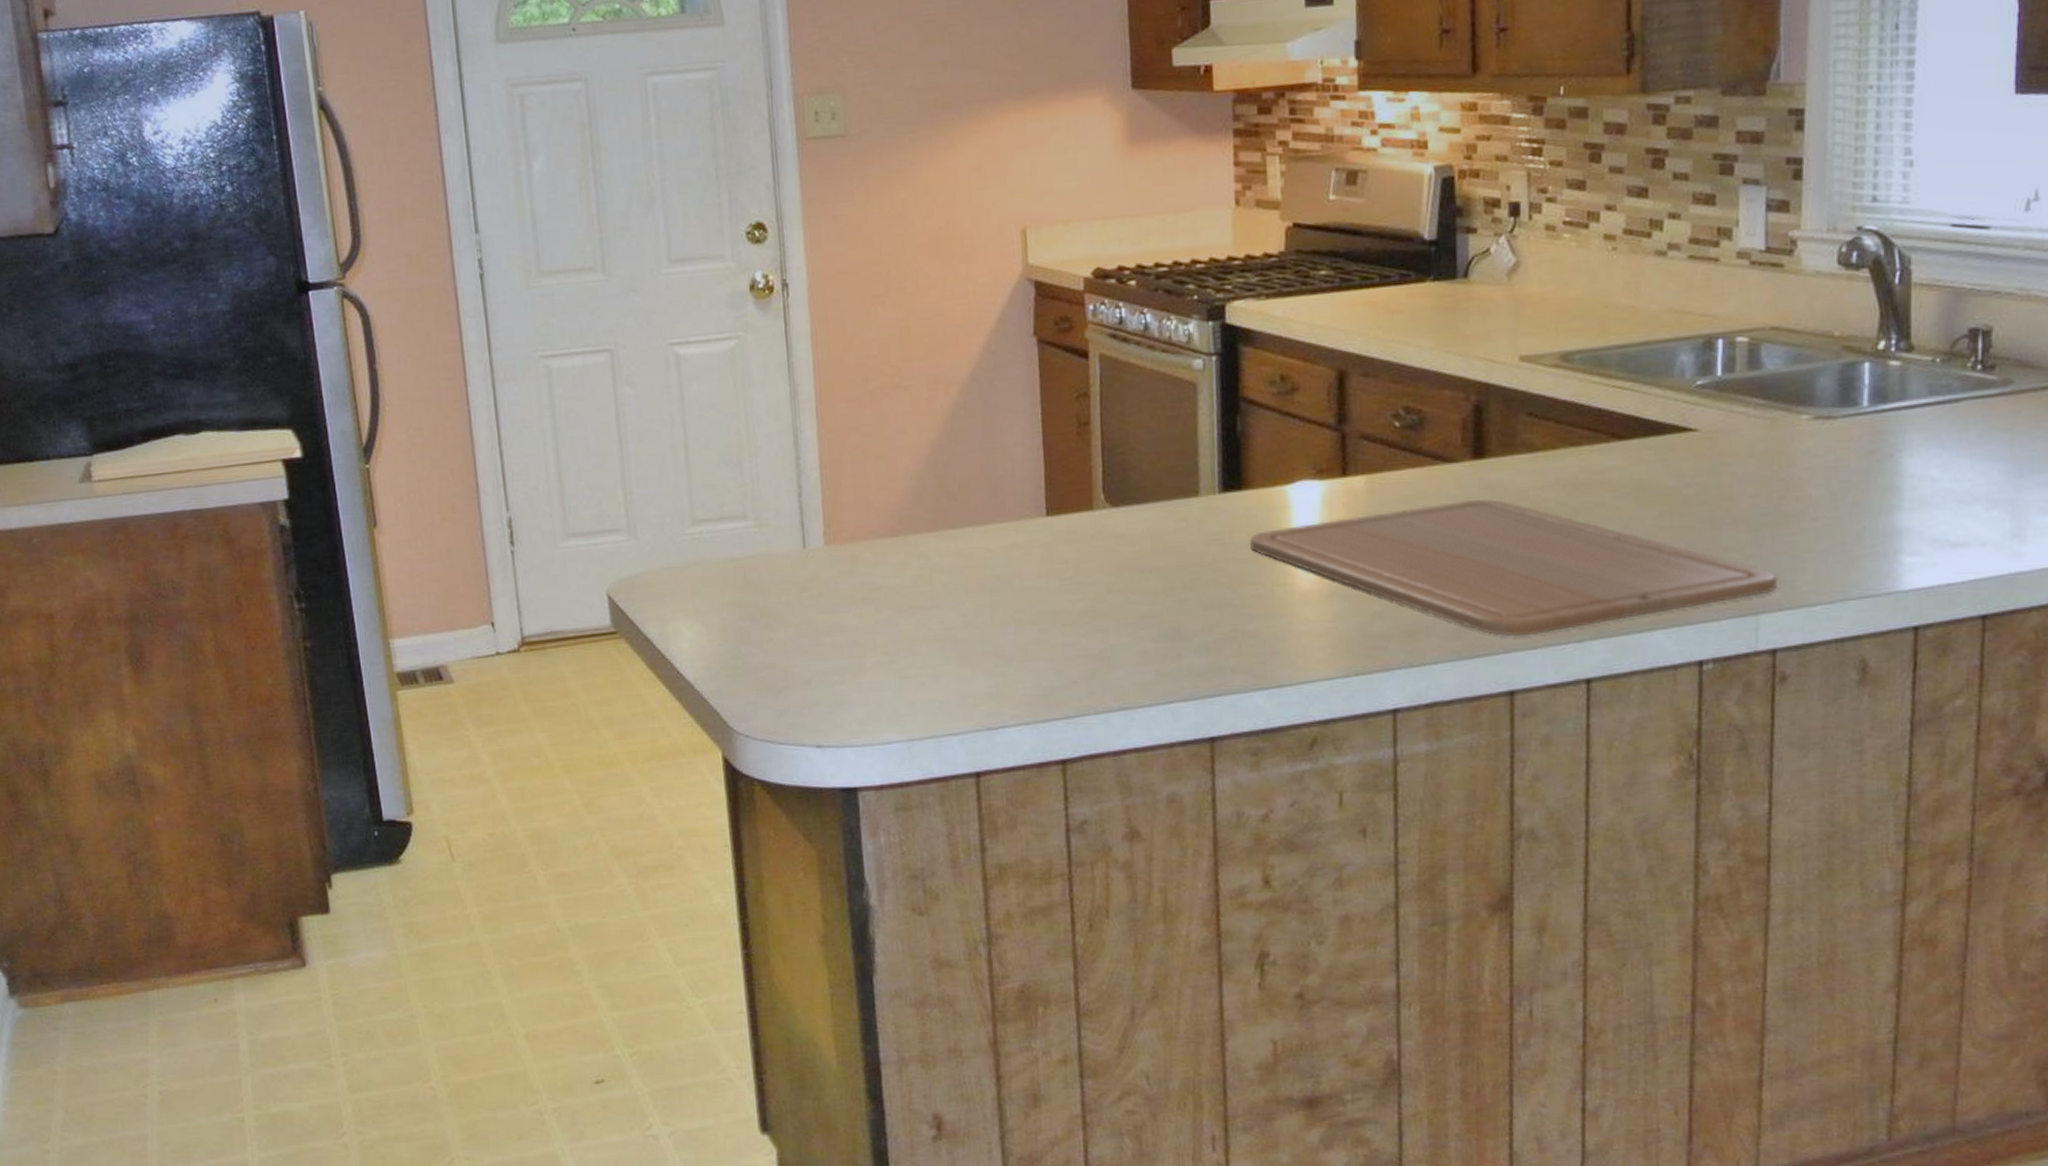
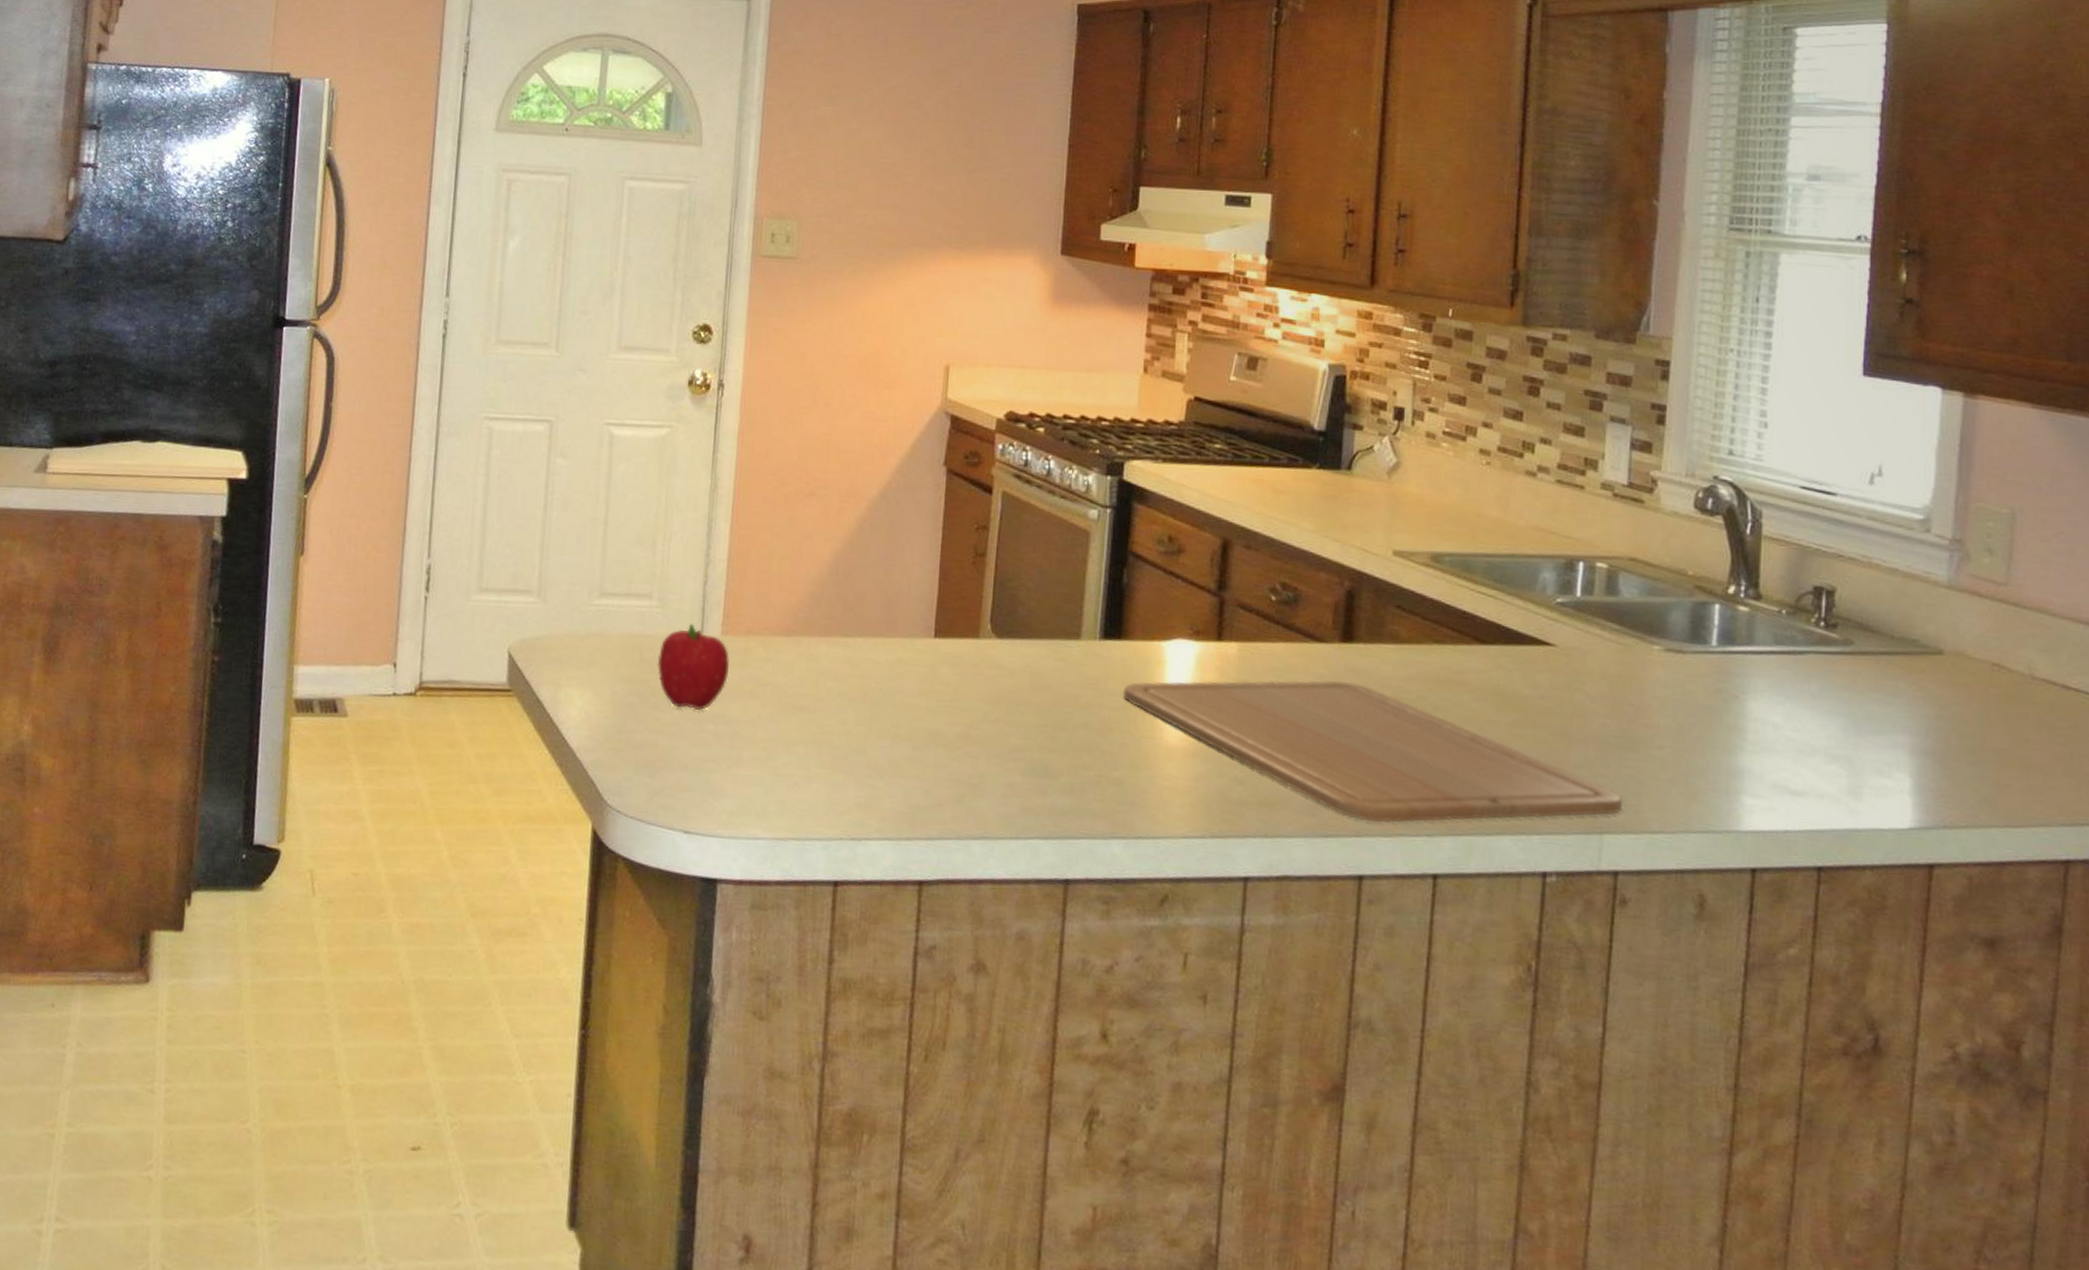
fruit: none [762,539,838,625] -> present [657,624,729,710]

